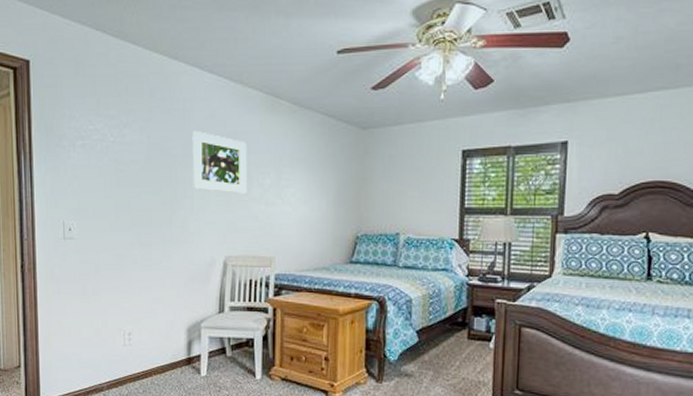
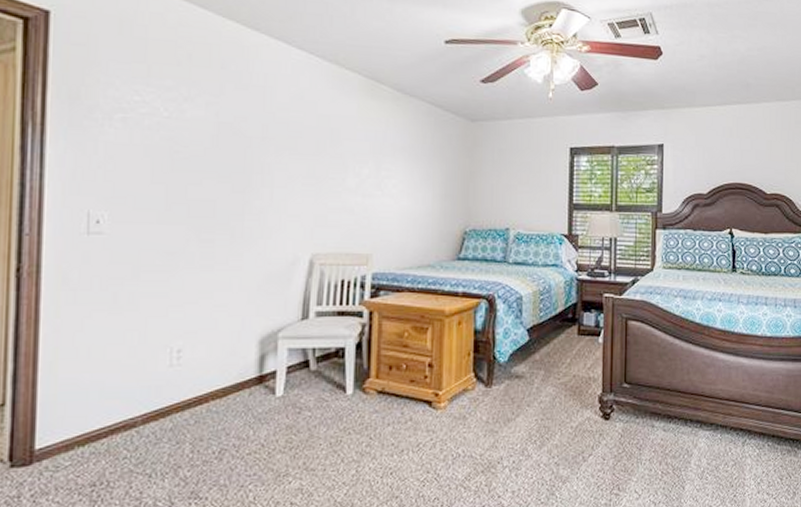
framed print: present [192,130,247,194] -> none [272,110,342,184]

